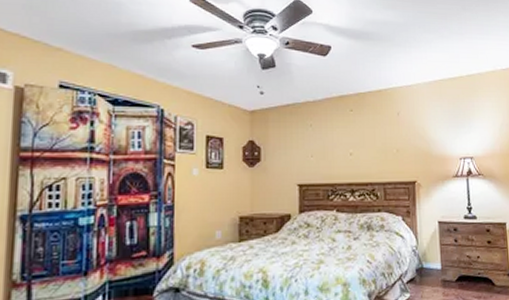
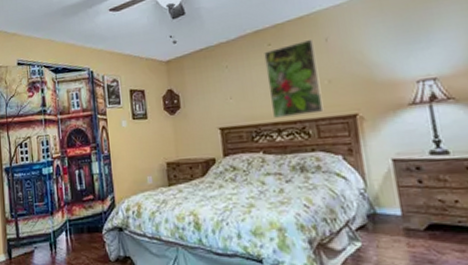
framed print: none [346,111,391,179] -> present [264,38,324,118]

